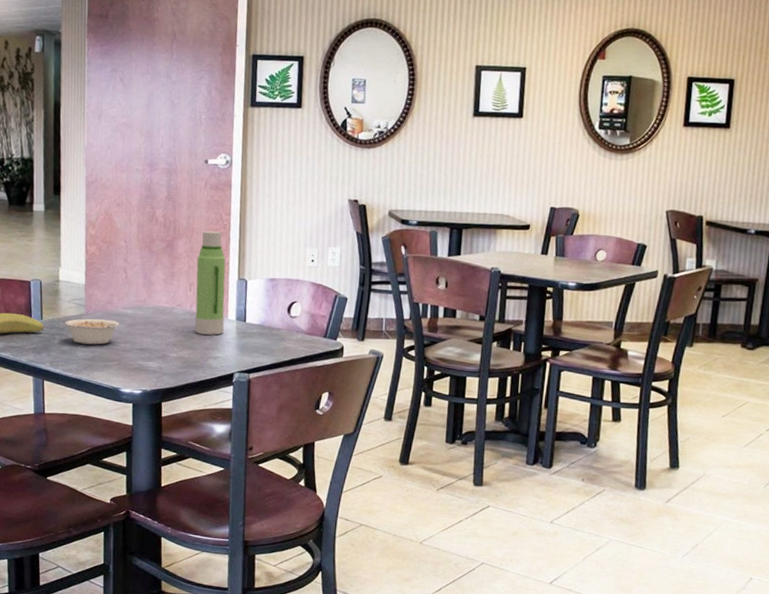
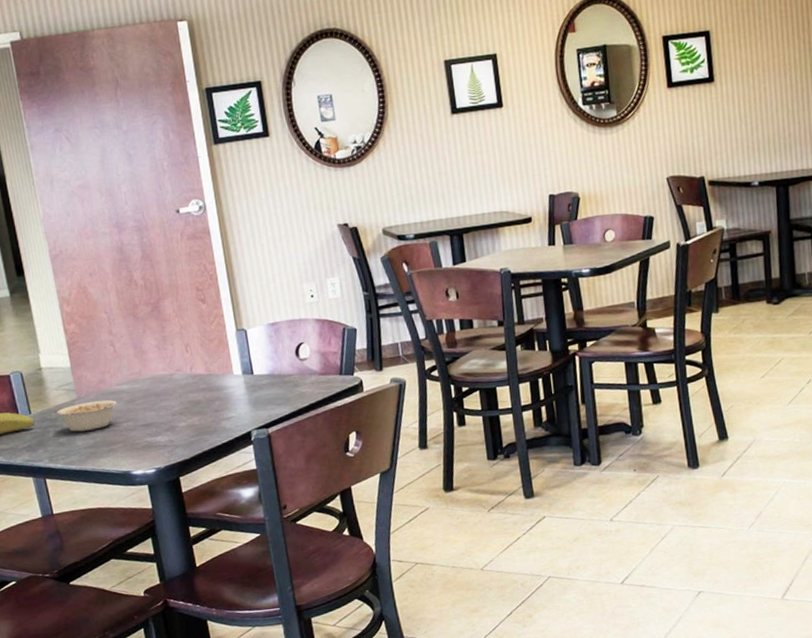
water bottle: present [194,230,226,335] -> none [187,283,232,397]

